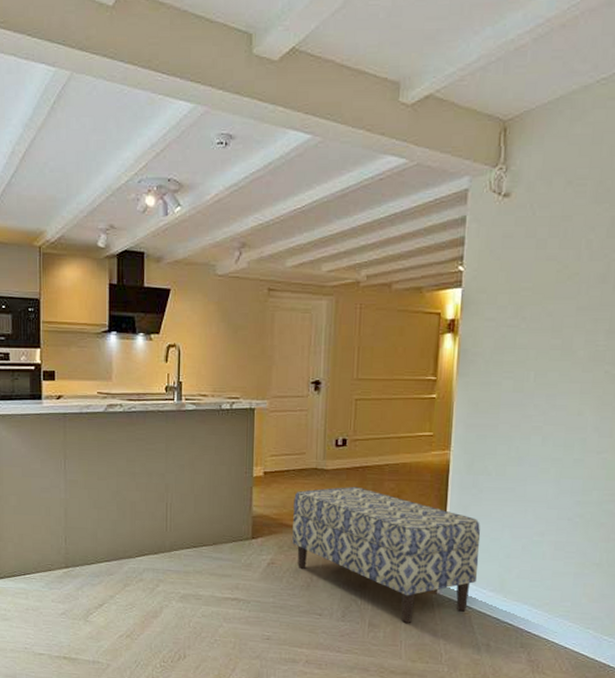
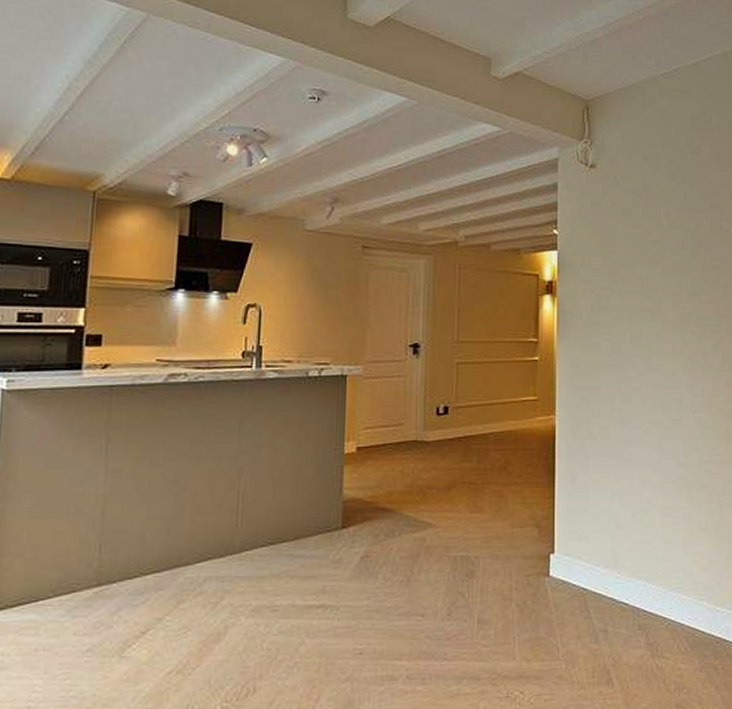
bench: present [292,486,481,623] -> none [390,459,591,615]

